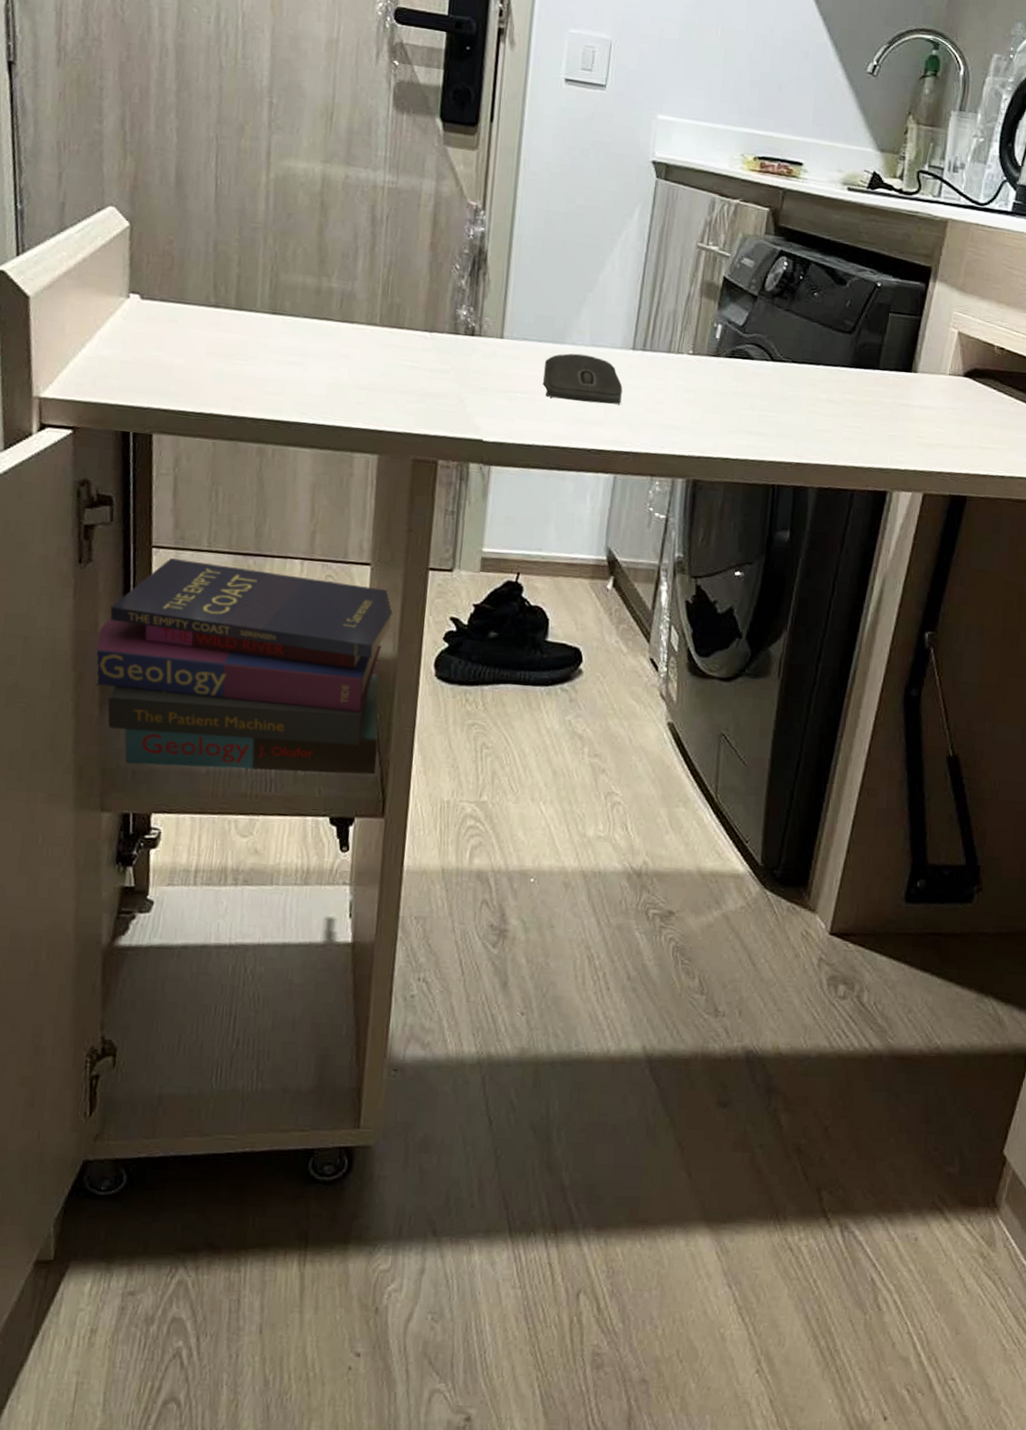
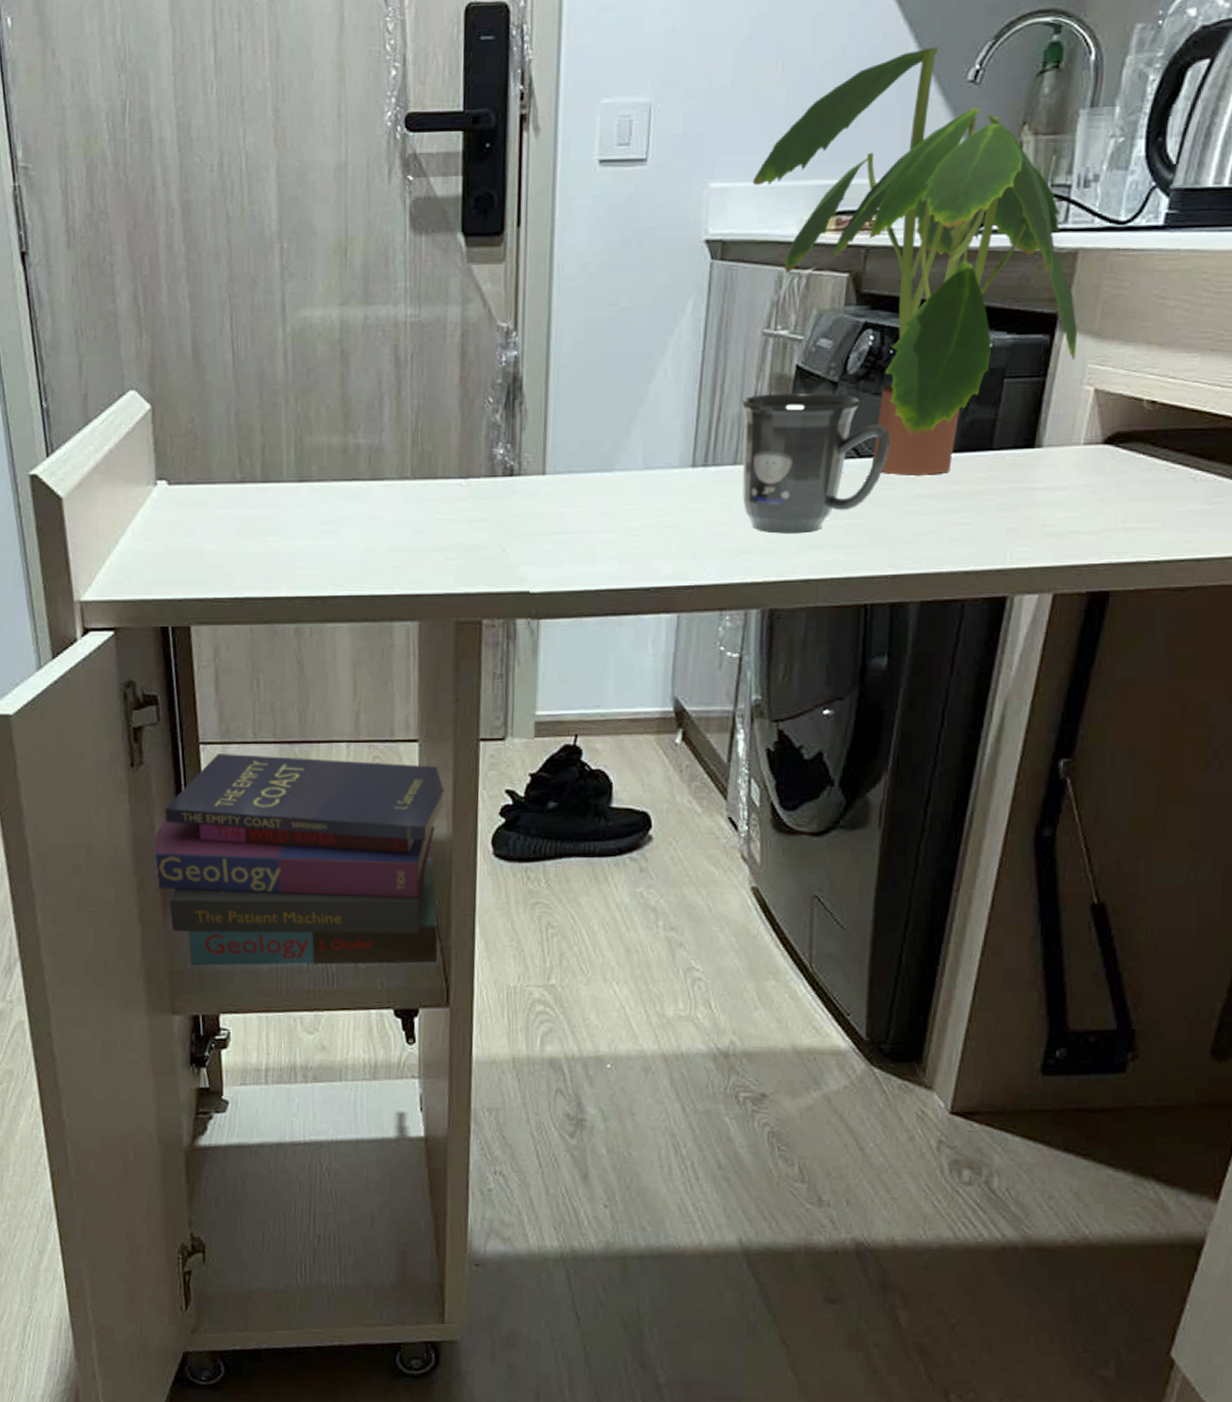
computer mouse: present [542,353,623,405] -> none [591,480,683,534]
mug: none [674,296,799,419] -> present [741,392,891,534]
plant: none [693,40,946,384] -> present [752,47,1077,475]

